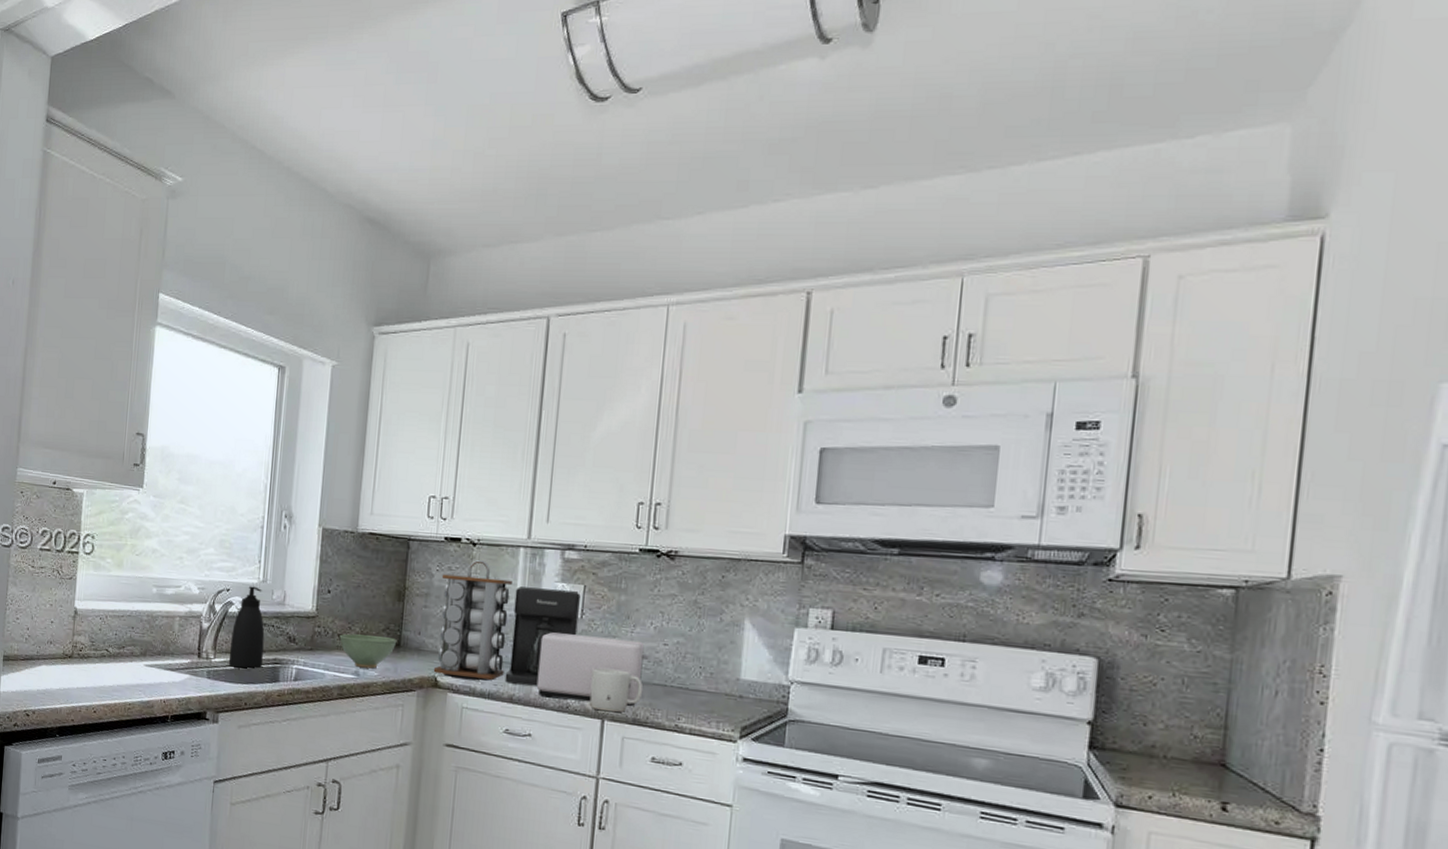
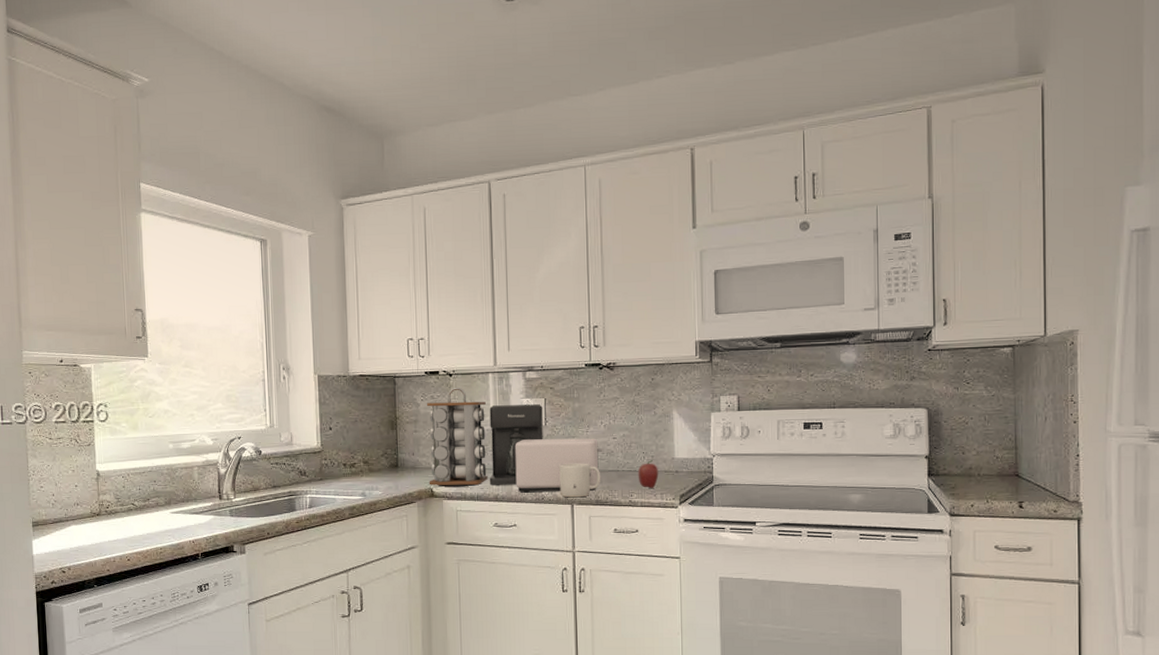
soap dispenser: present [228,586,265,669] -> none [247,432,279,504]
bowl: present [339,633,397,669] -> none [344,461,395,489]
fruit: none [689,678,718,714] -> present [637,460,659,488]

